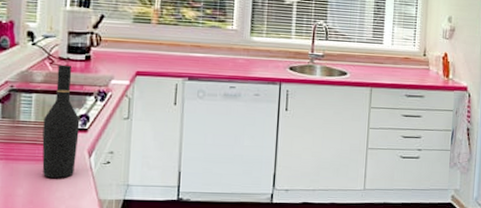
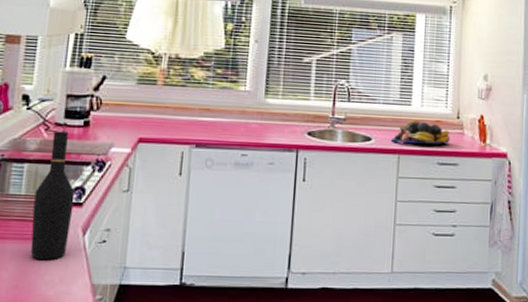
fruit bowl: none [365,57,417,79] -> present [392,120,450,144]

